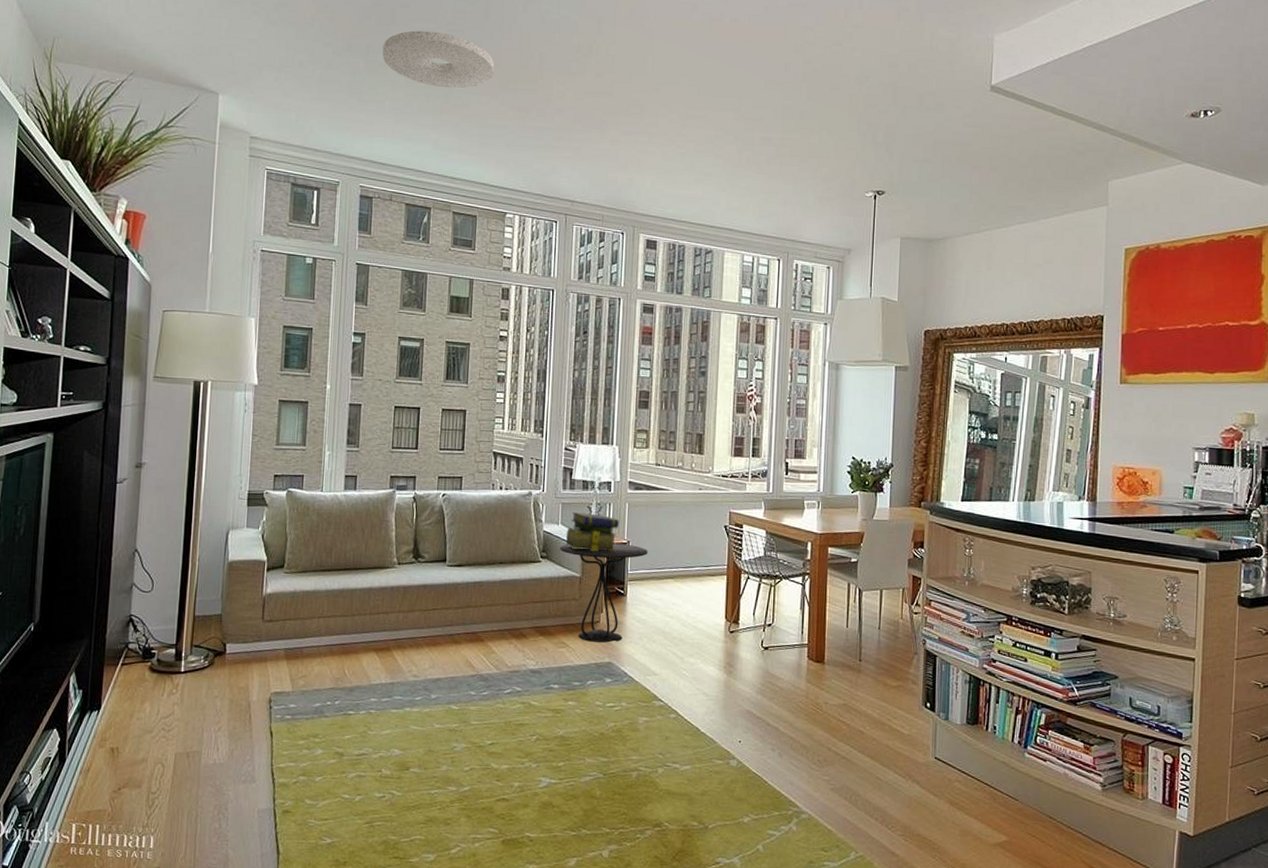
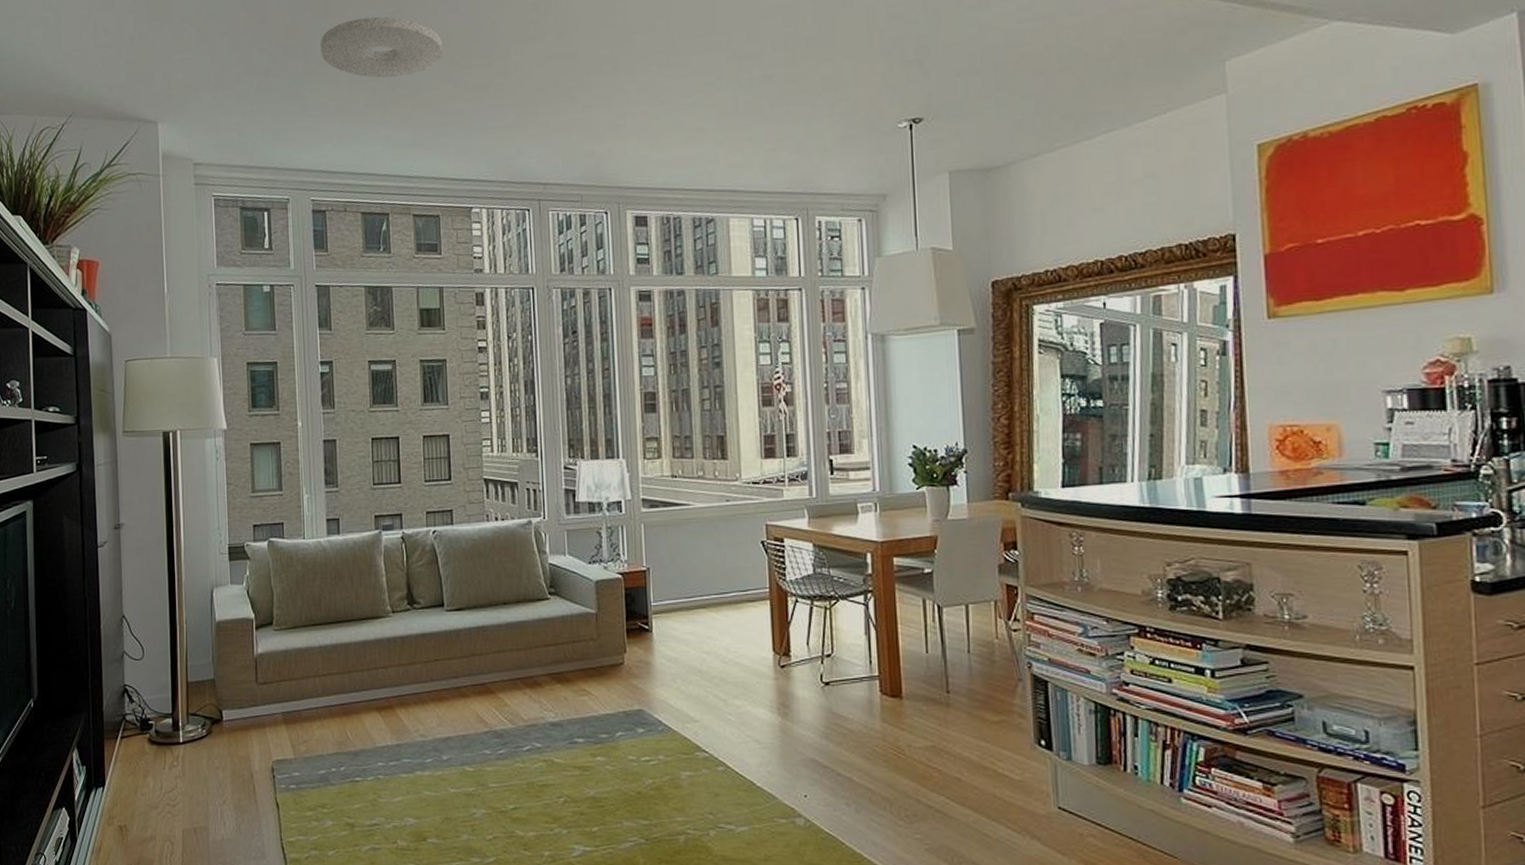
side table: present [560,543,648,643] -> none [570,571,673,688]
stack of books: present [566,512,619,552] -> none [576,539,635,583]

